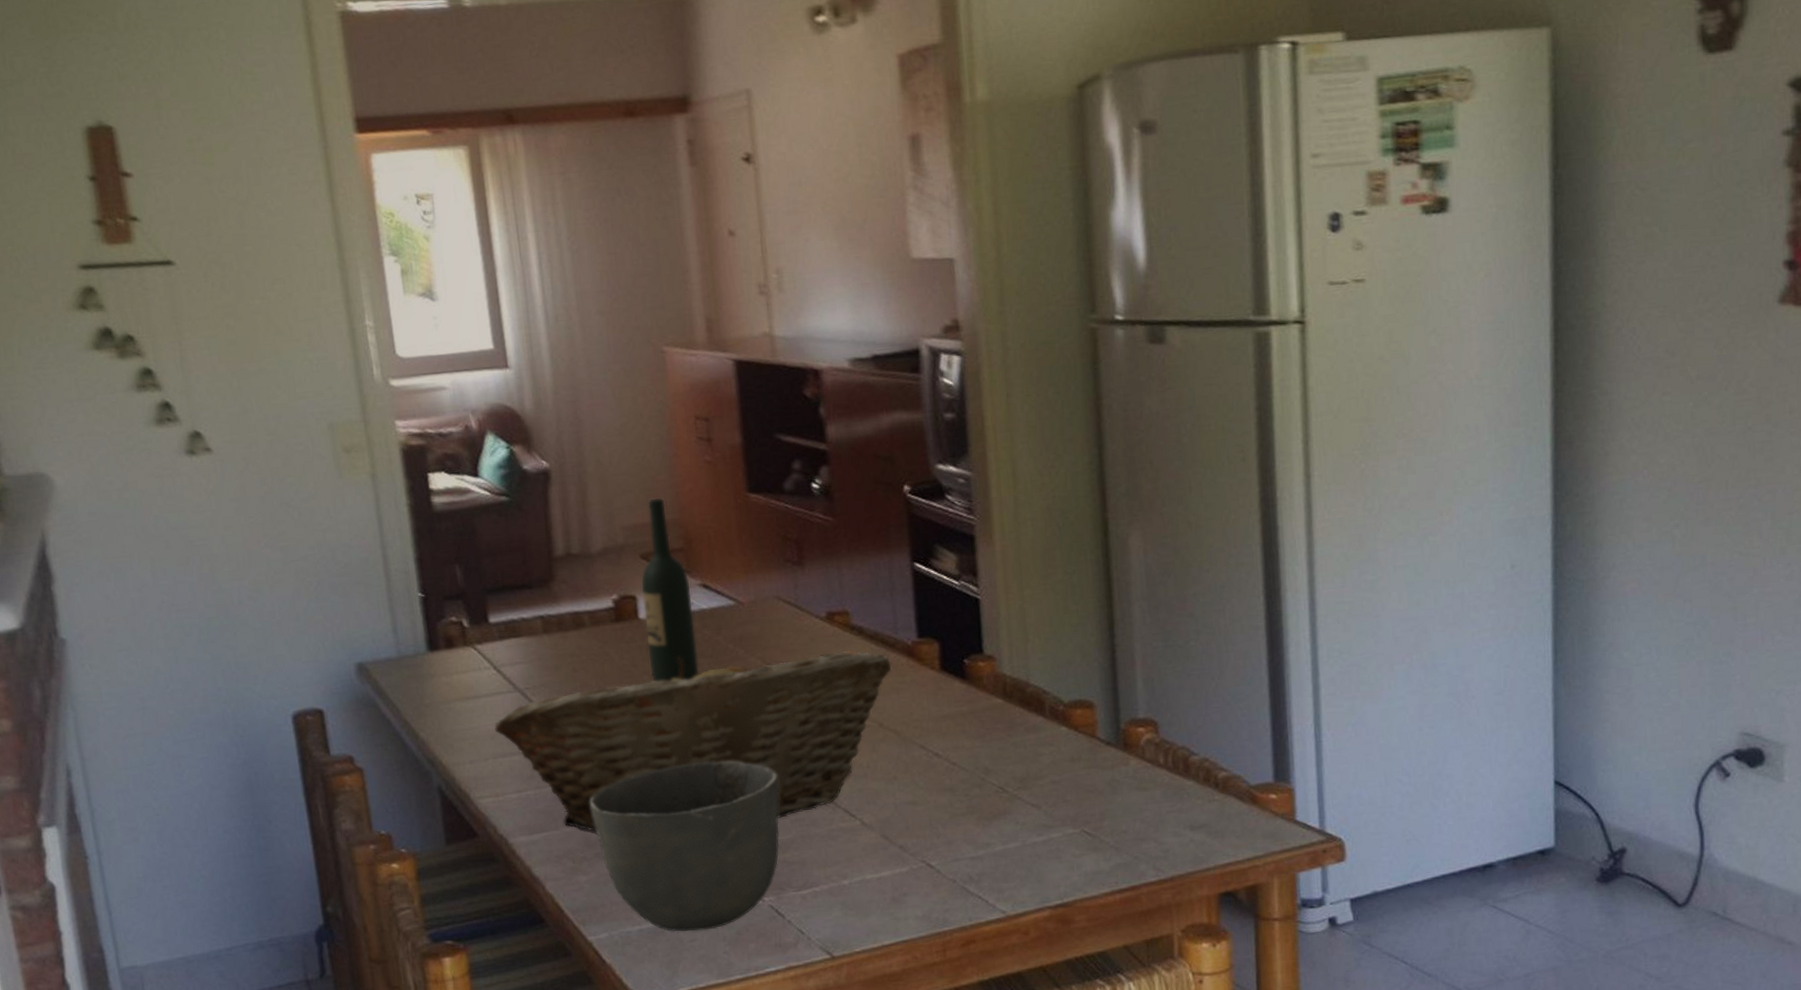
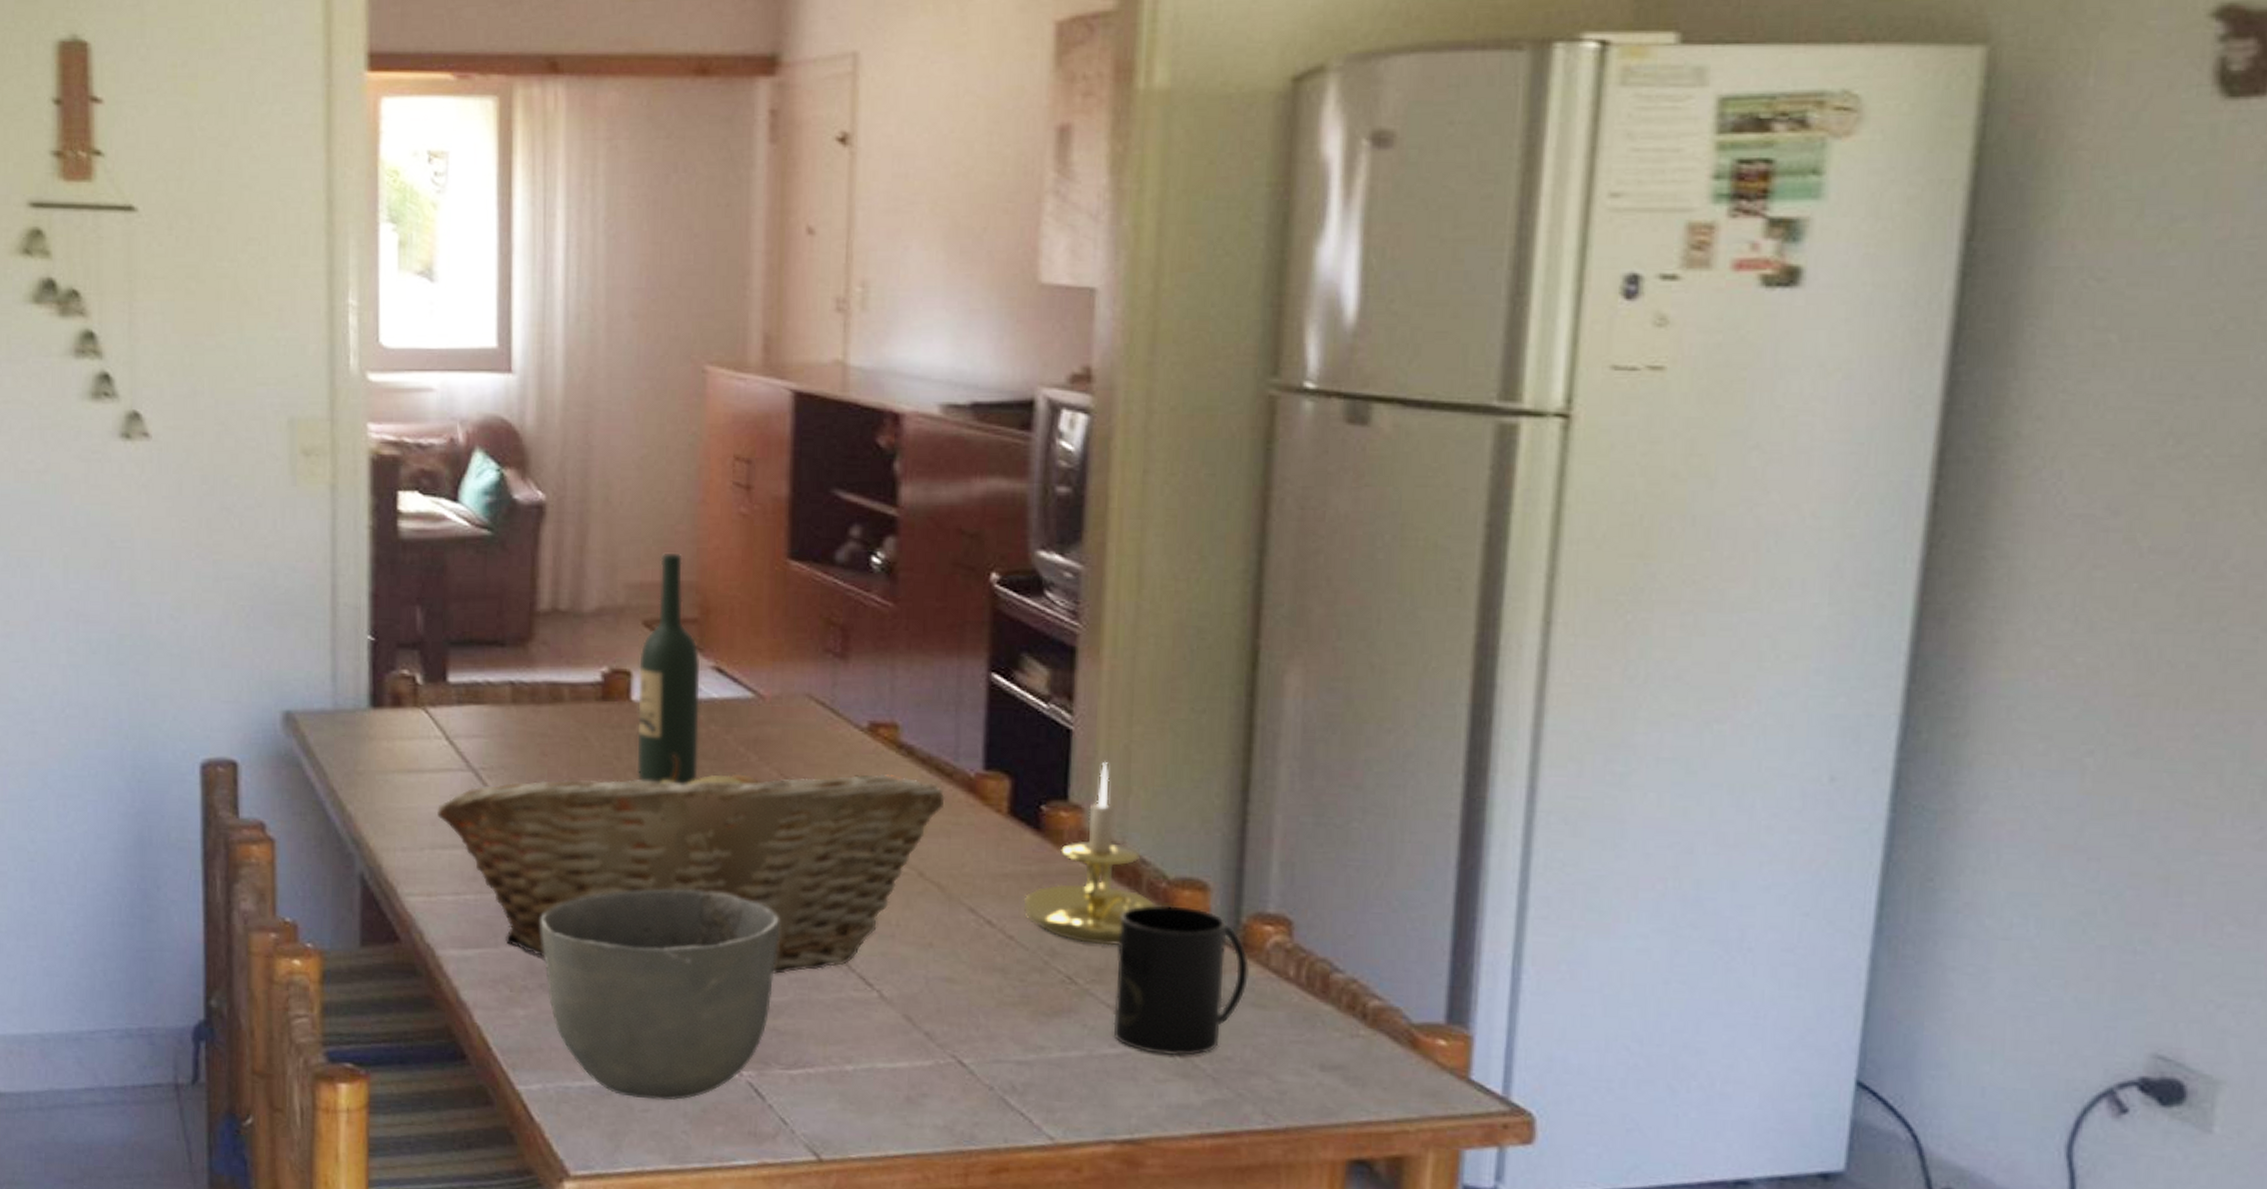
candle holder: none [960,620,1058,760] -> present [1023,762,1157,946]
mug: none [1033,721,1131,837] -> present [1113,905,1249,1056]

